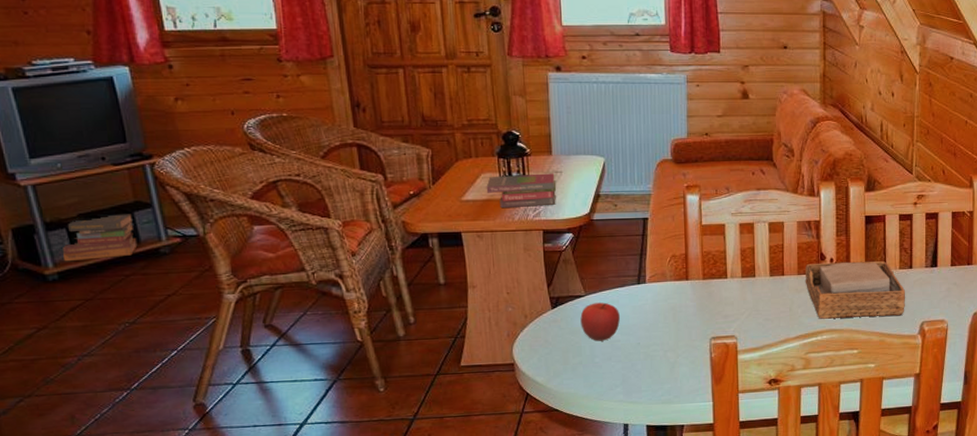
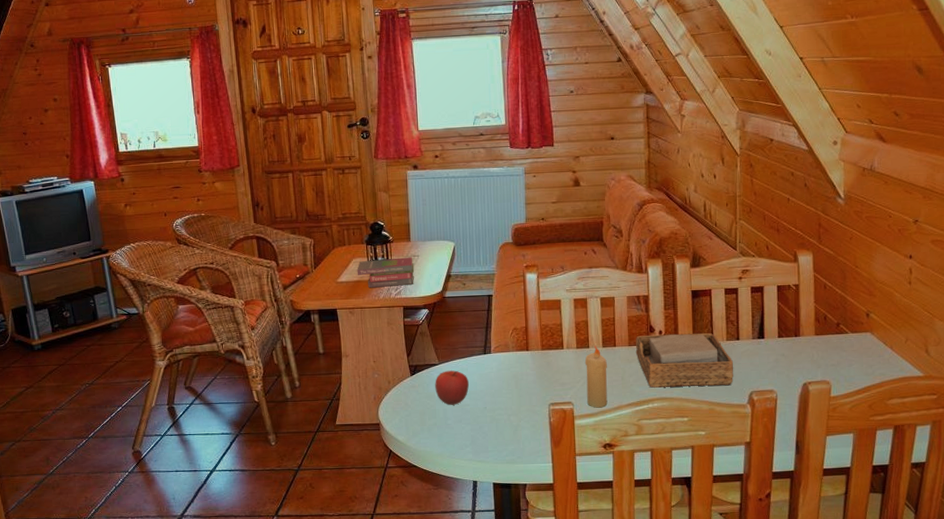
books: present [62,214,138,262] -> none [44,297,96,335]
candle: none [750,274,774,342] -> present [584,345,608,408]

